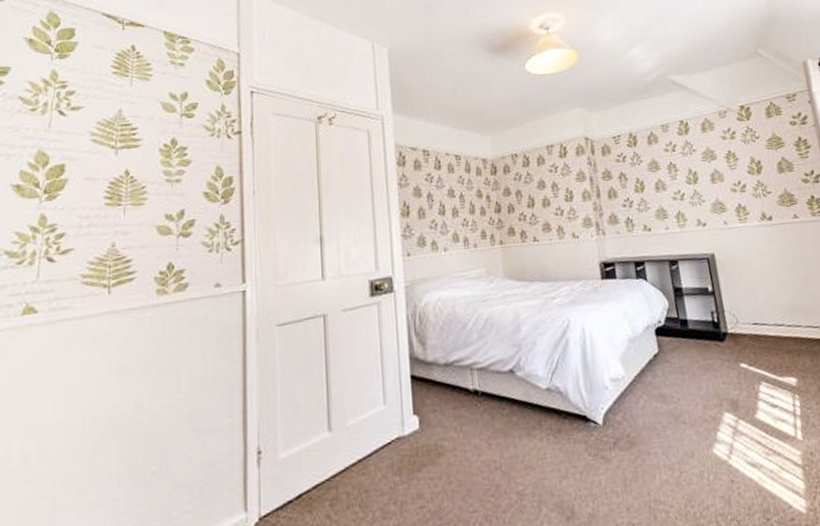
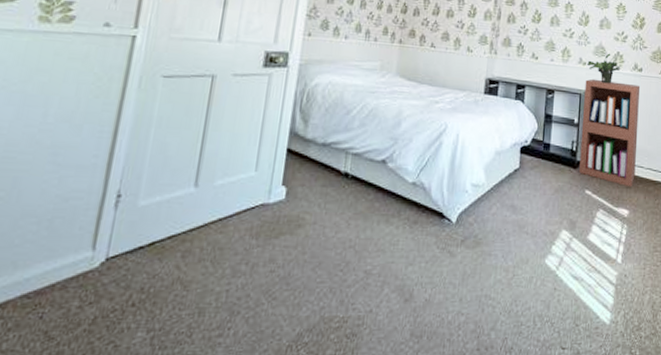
potted plant: none [707,207,746,242] -> present [587,53,620,84]
bookshelf: none [710,236,794,352] -> present [579,79,641,188]

